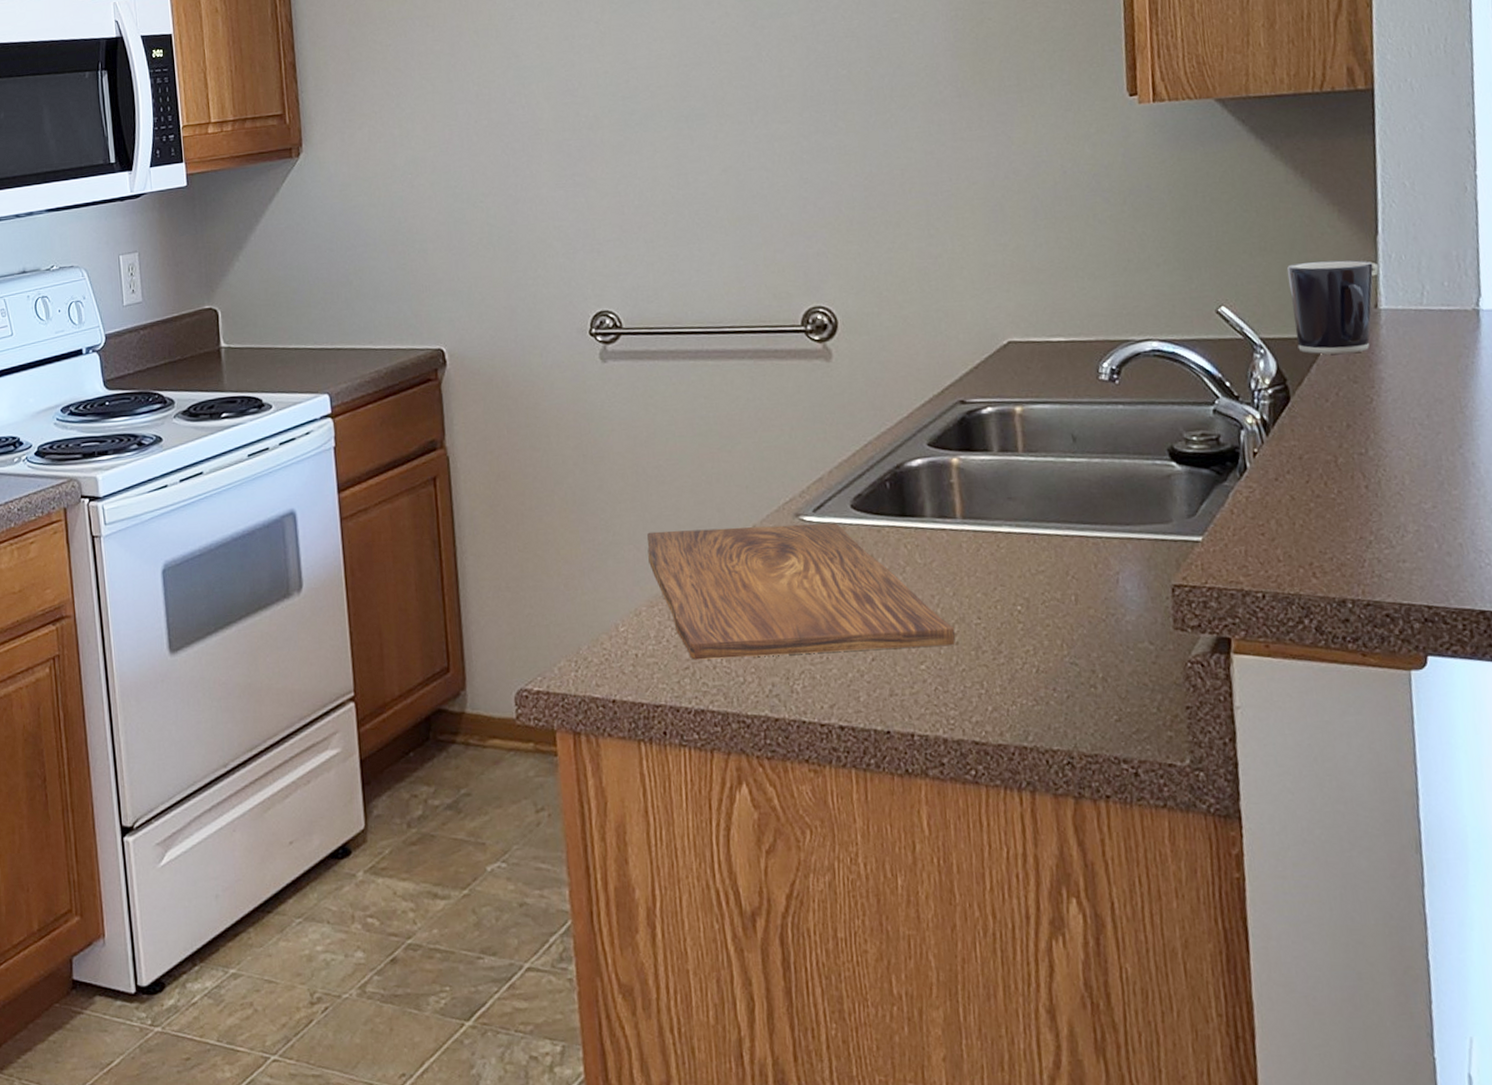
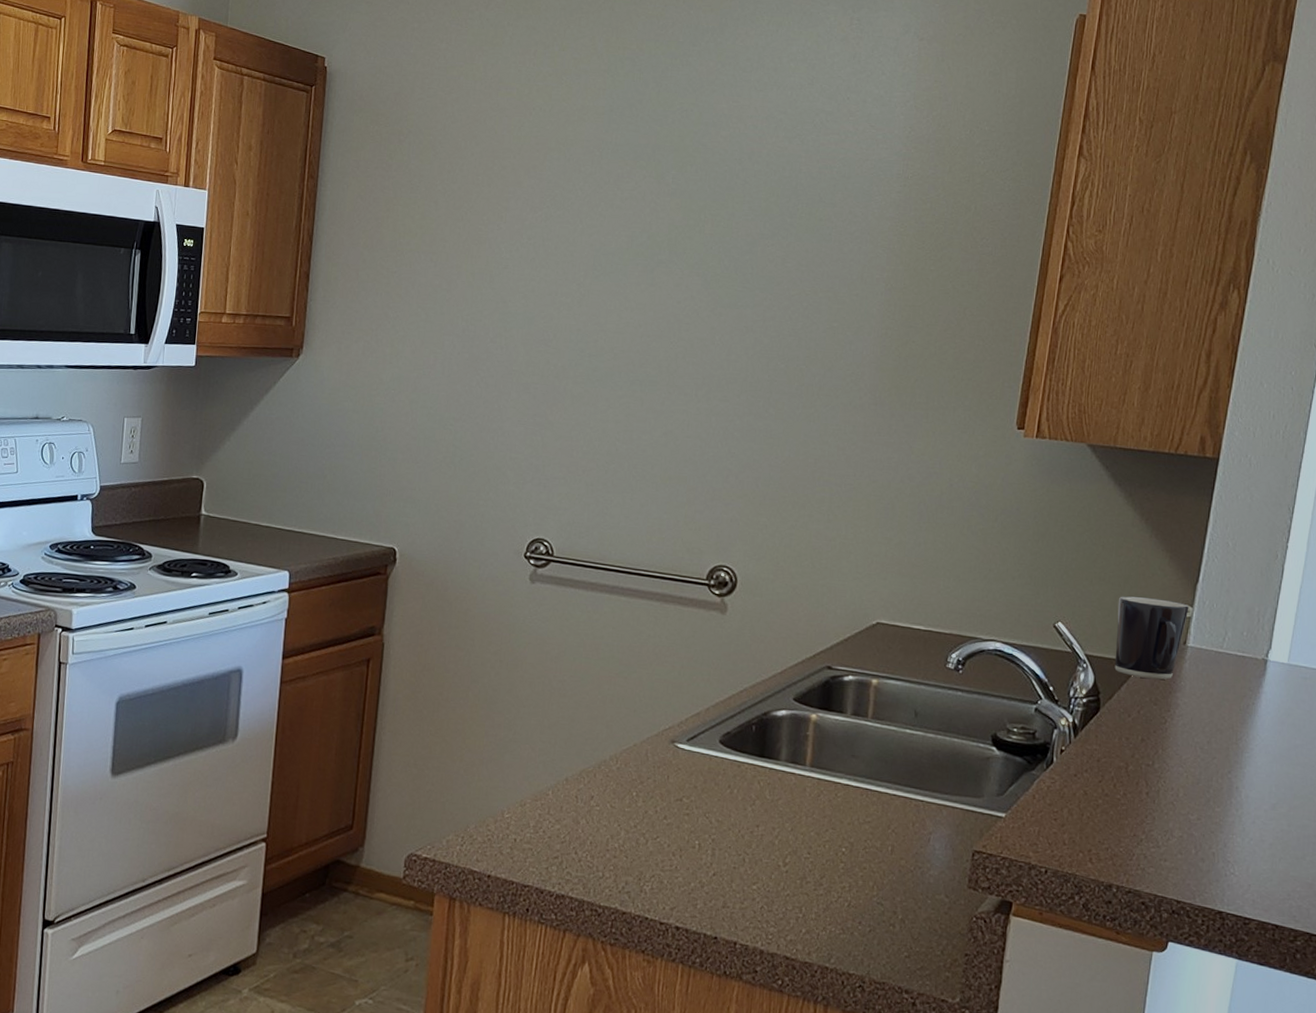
cutting board: present [647,523,956,660] -> none [540,736,787,872]

